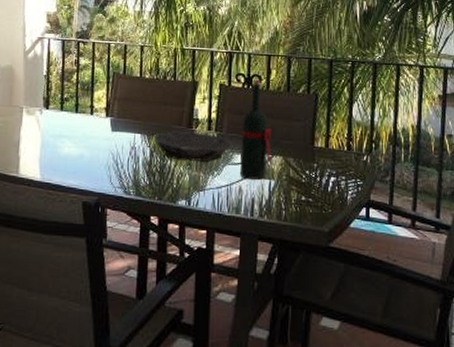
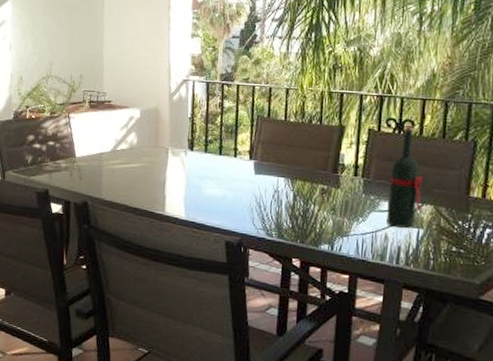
bowl: present [153,130,232,162] -> none [297,175,379,208]

